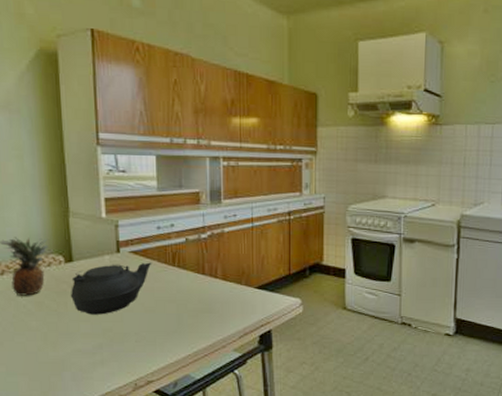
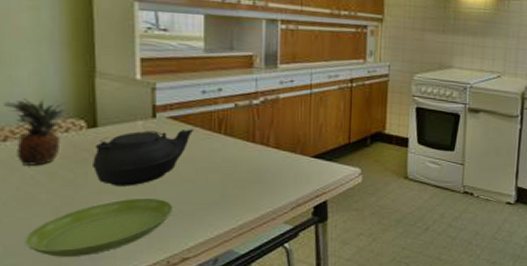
saucer: none [22,325,138,377] -> present [25,197,173,257]

